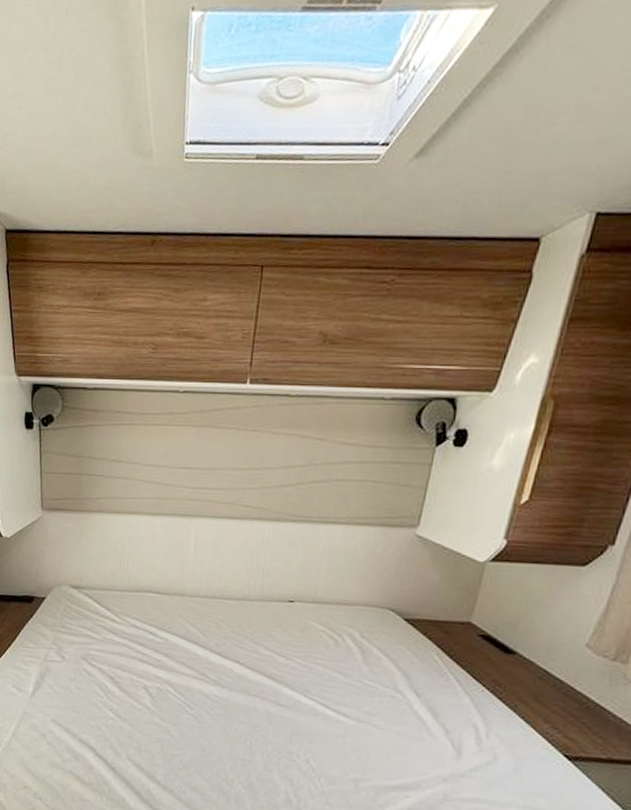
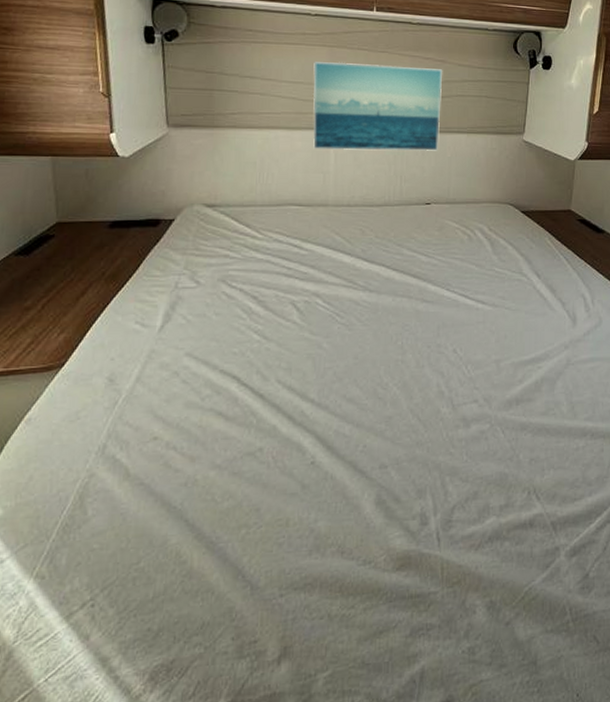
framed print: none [173,443,323,544] -> present [312,62,443,152]

